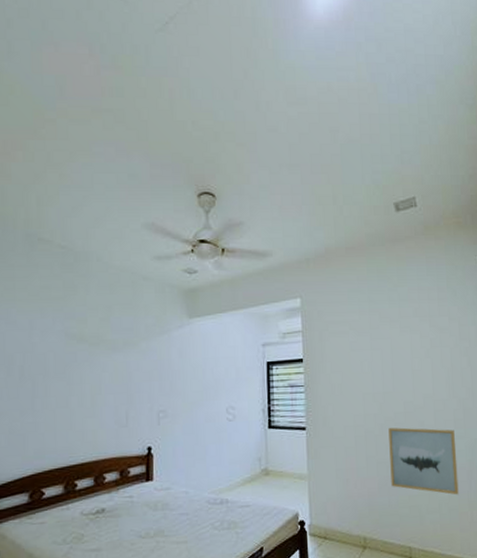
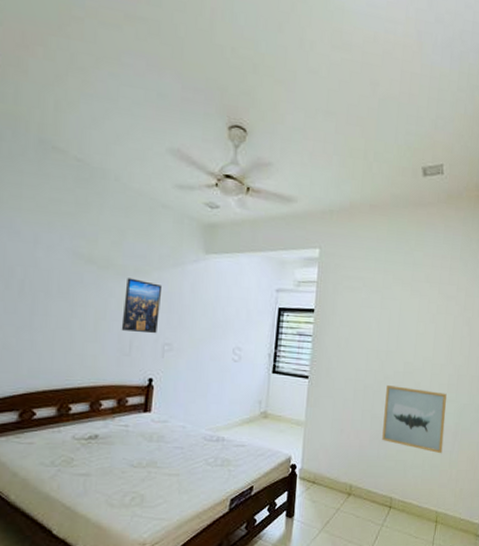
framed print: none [116,351,152,403] -> present [121,278,163,334]

